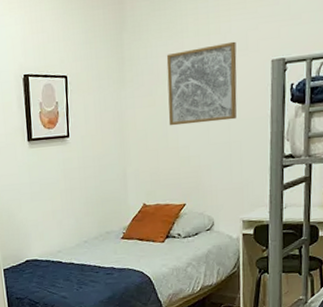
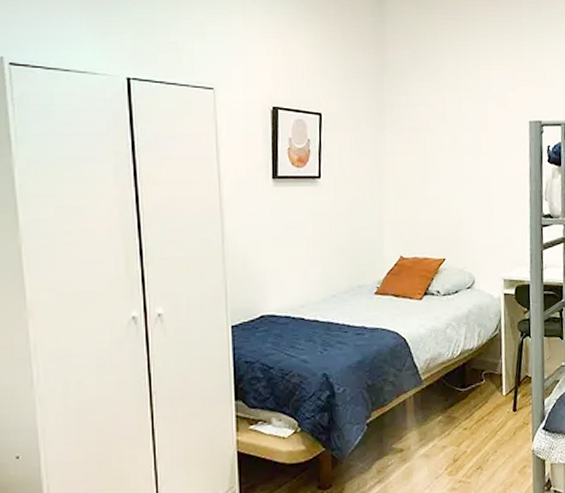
wall art: present [166,41,237,126] -> none [427,99,497,176]

